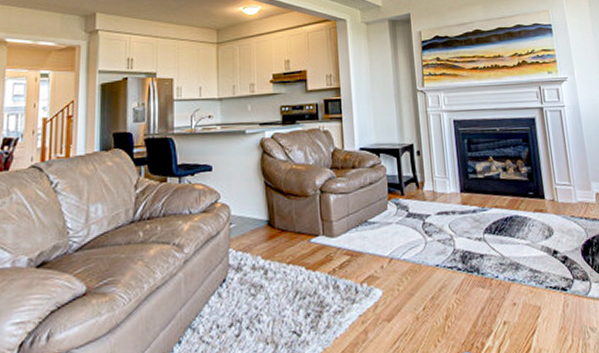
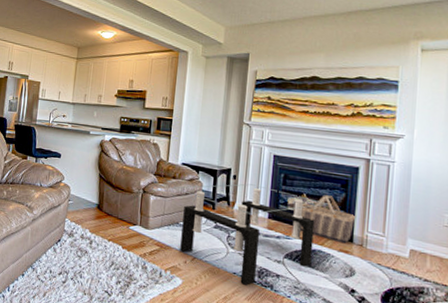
coffee table: none [353,157,515,277] -> present [172,183,329,285]
basket: none [491,153,543,203] -> present [300,195,356,244]

